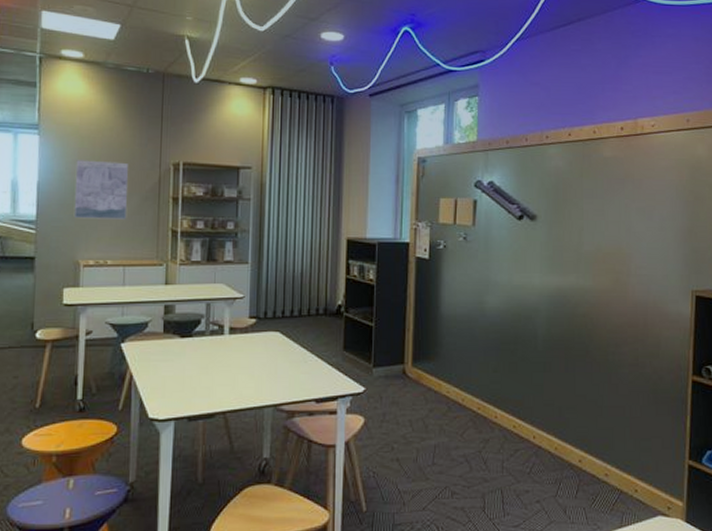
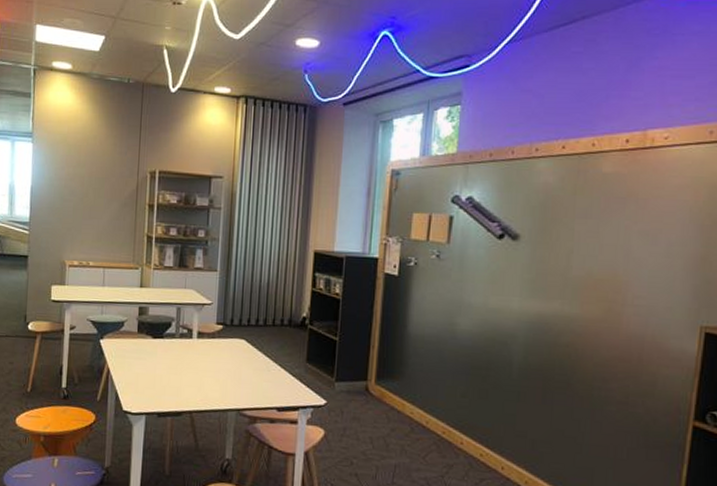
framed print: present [73,160,128,219] -> none [61,167,109,224]

